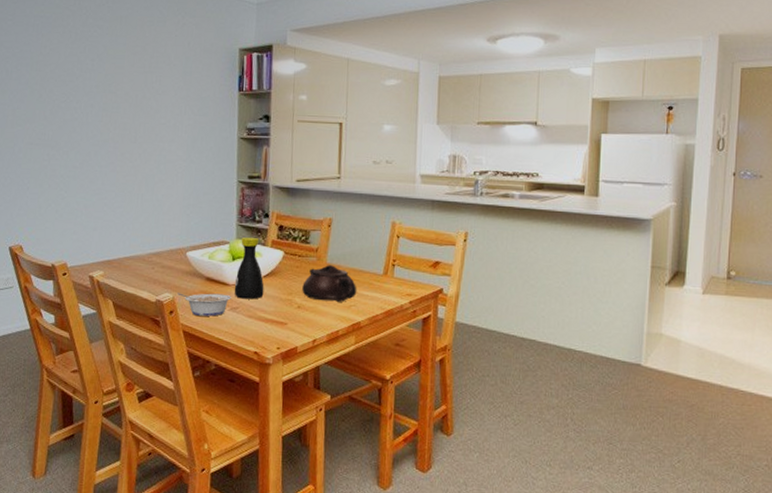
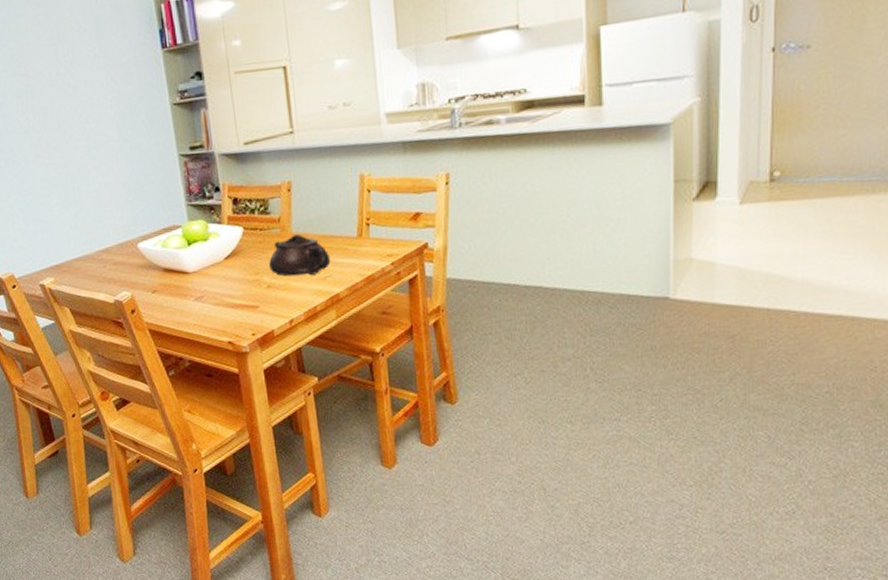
legume: present [177,293,232,317] -> none [136,283,195,311]
bottle: present [234,237,264,300] -> none [193,216,229,287]

